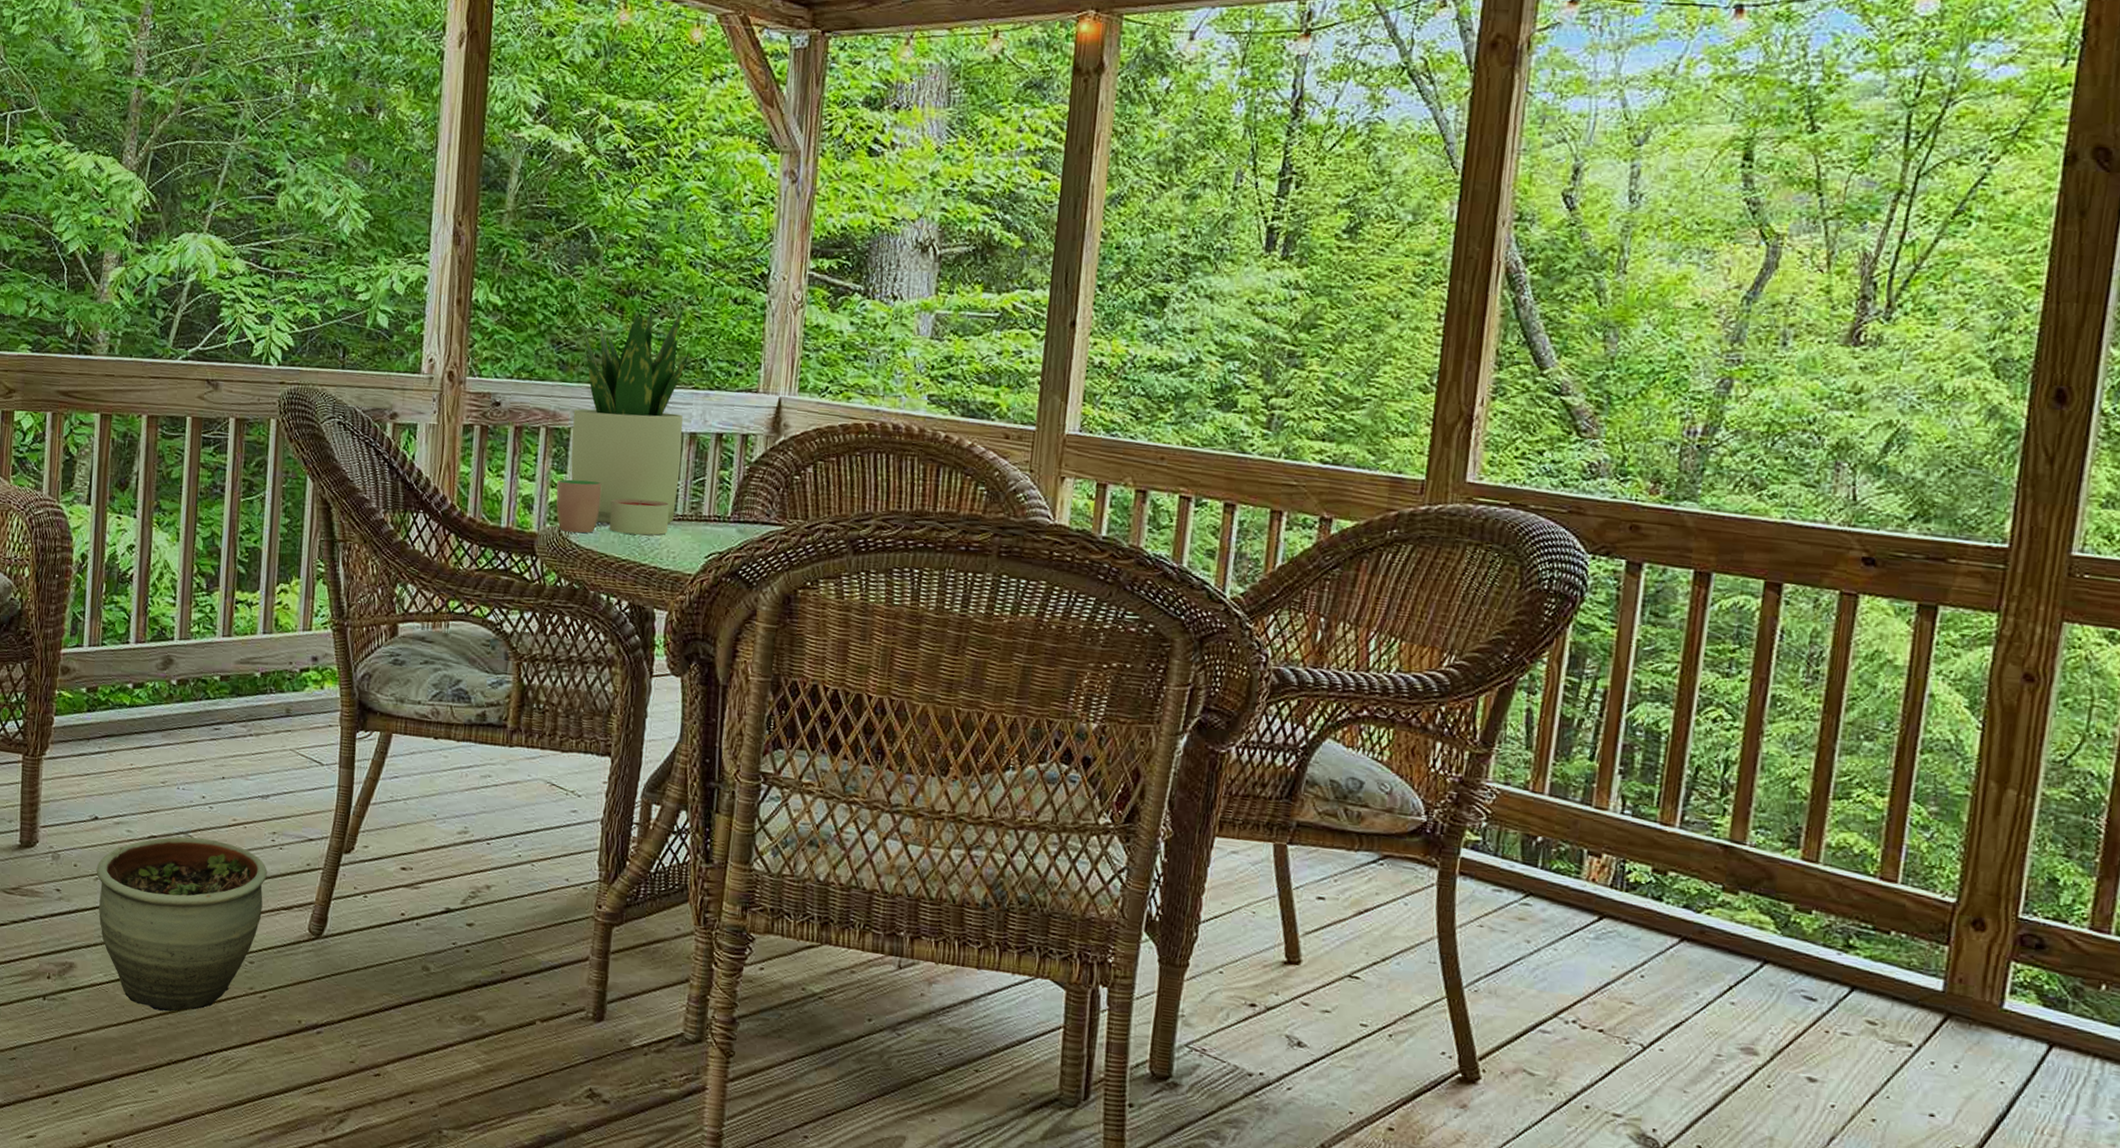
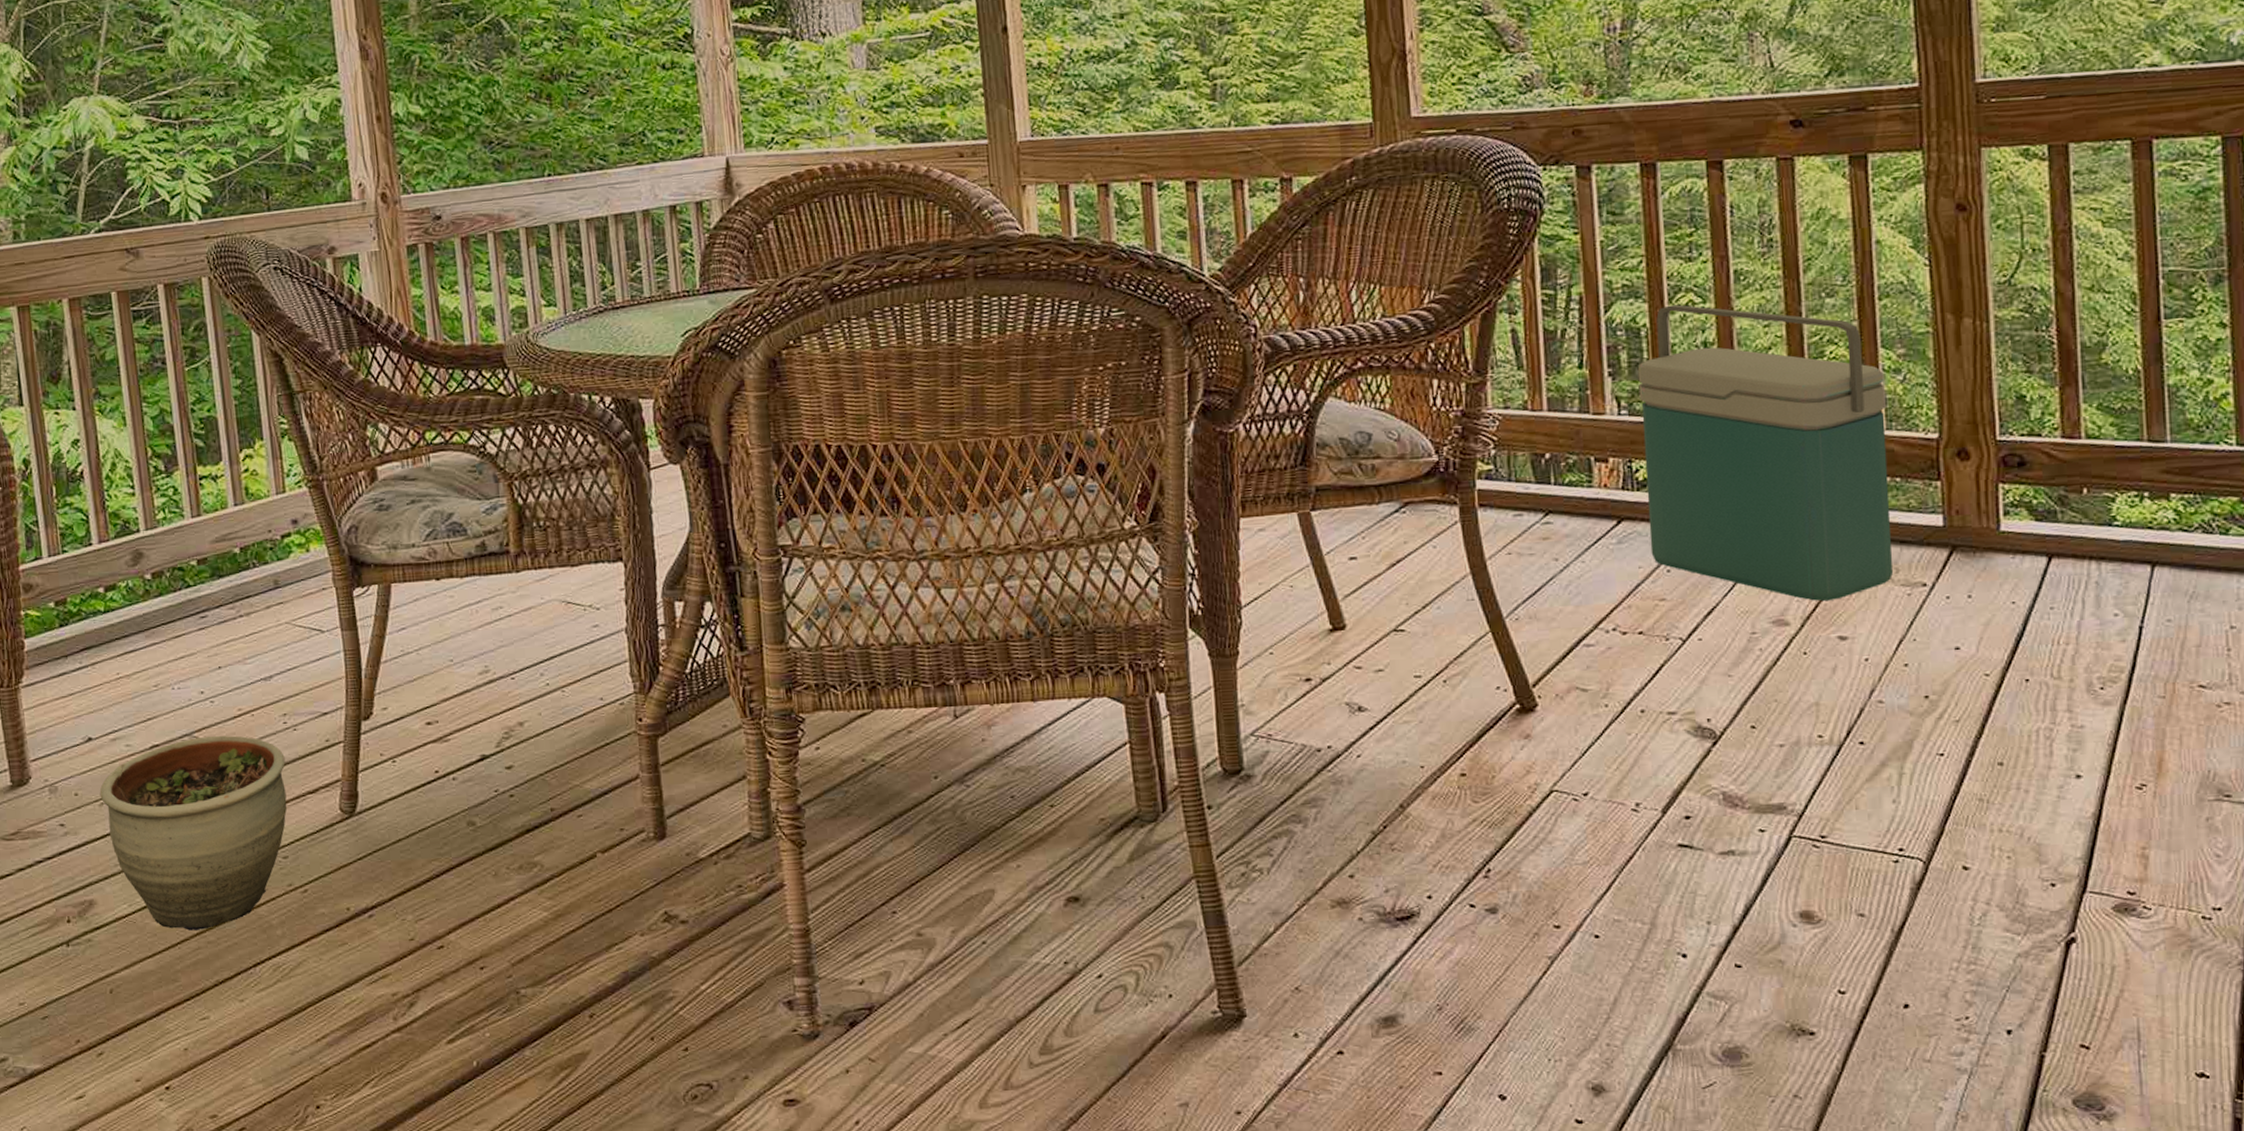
cup: present [556,479,602,534] -> none [515,278,565,337]
planter: present [571,302,691,524] -> none [510,83,643,321]
candle: present [609,498,669,536] -> none [574,286,639,328]
cooler: none [1627,716,1910,1041] -> present [1637,304,1893,602]

